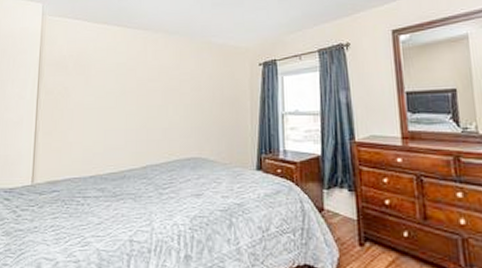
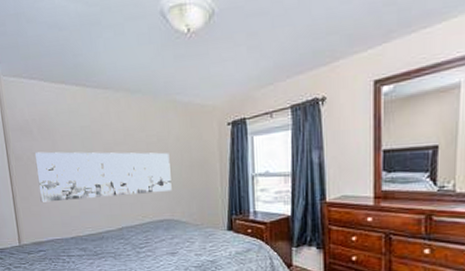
wall art: none [64,86,202,138] -> present [35,152,172,202]

